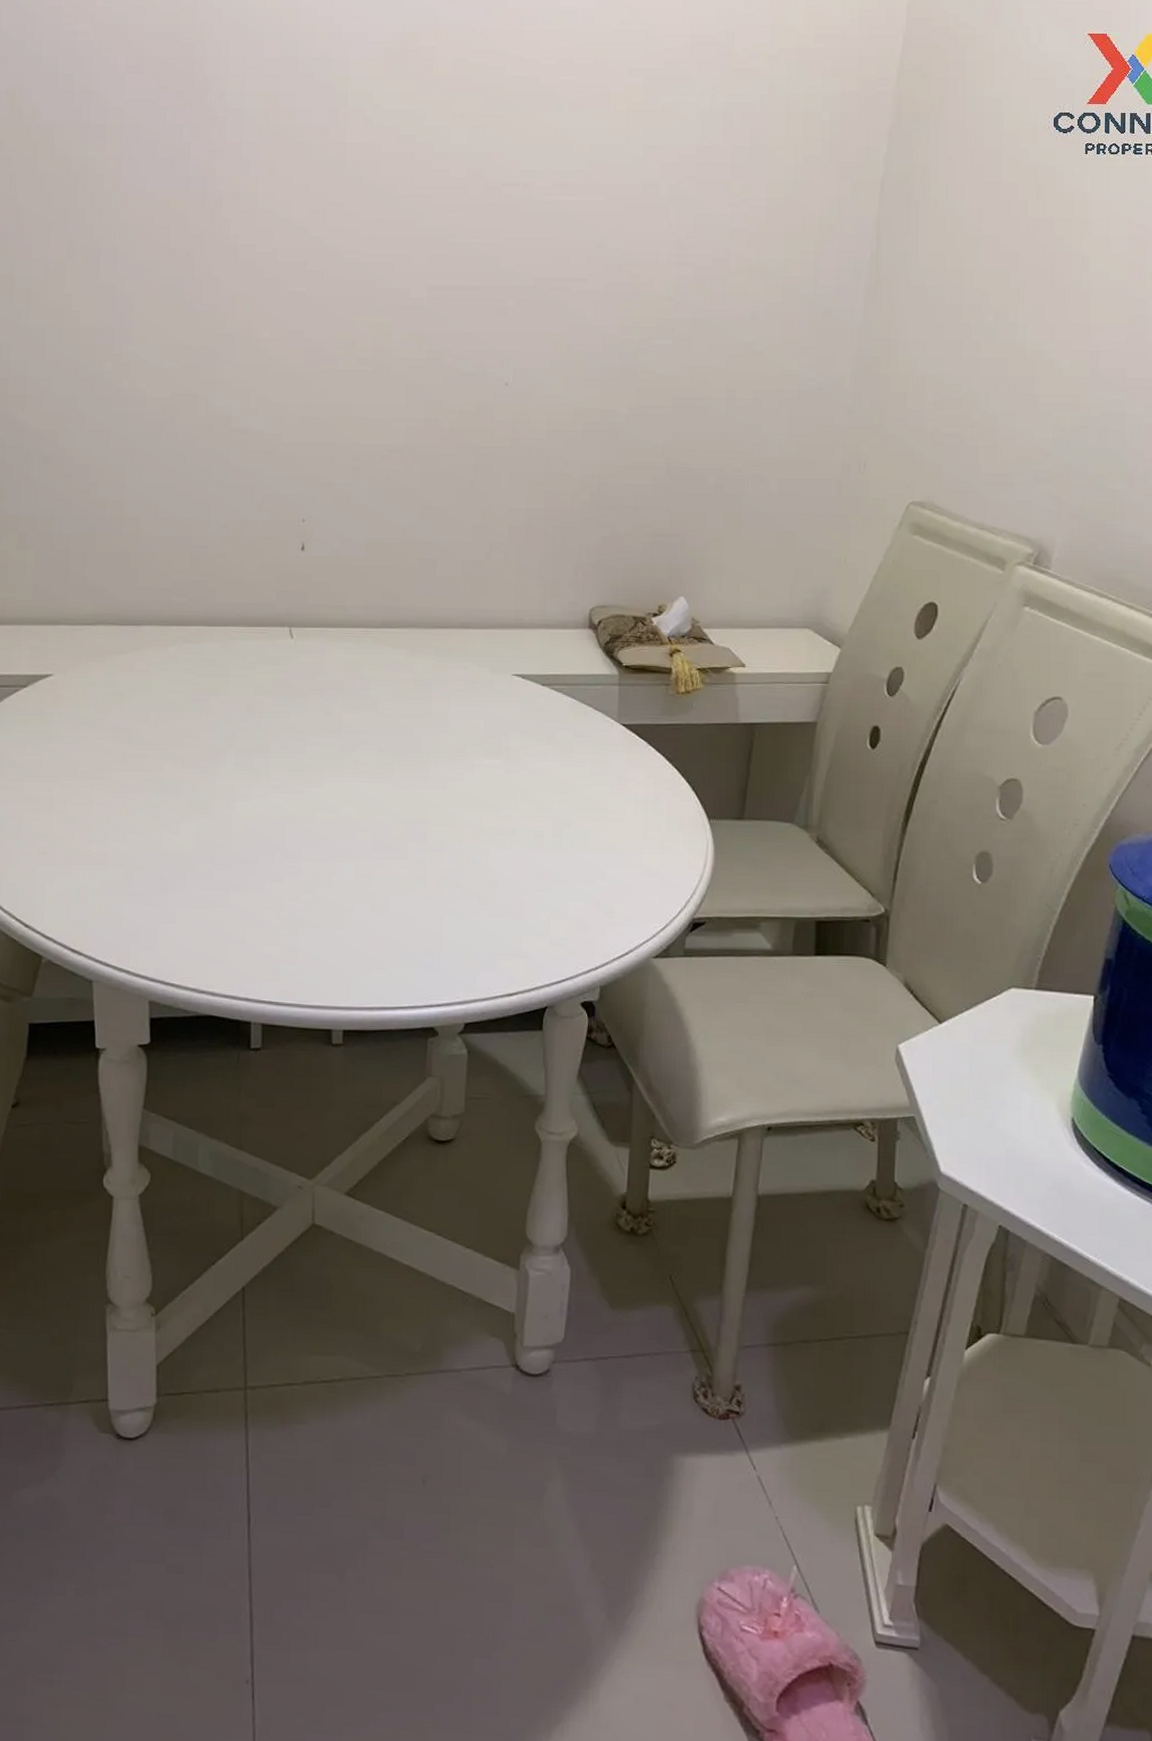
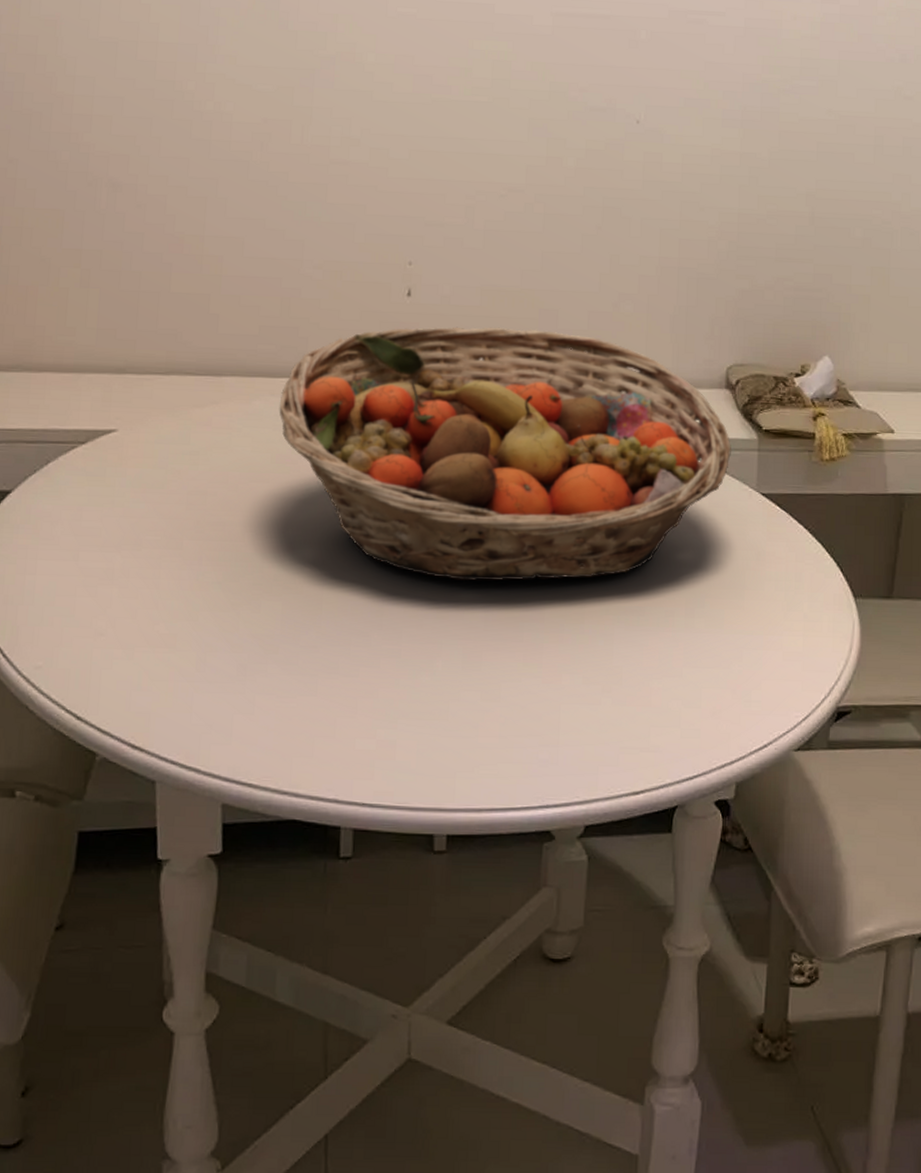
fruit basket: none [191,576,594,806] -> present [279,327,731,582]

